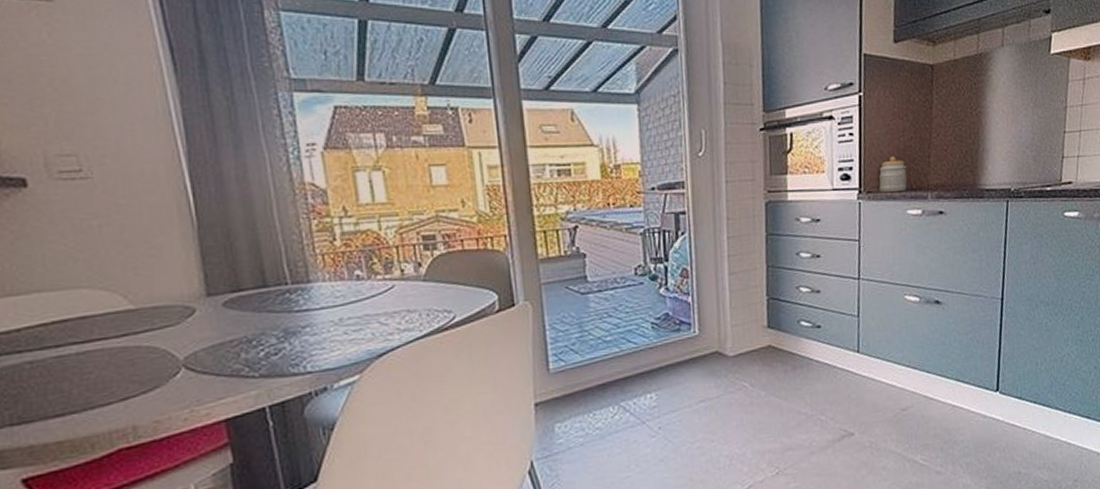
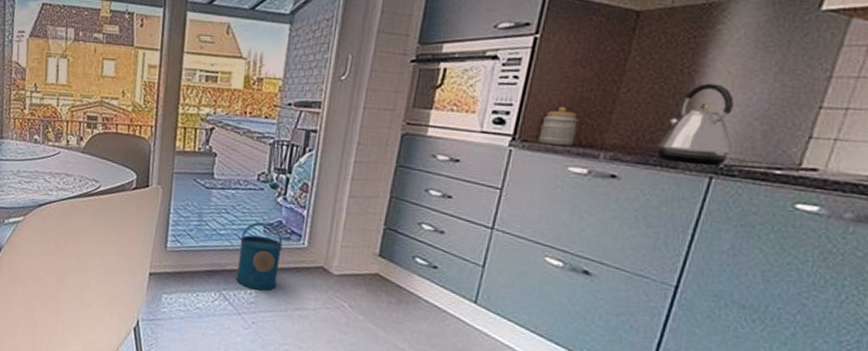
watering can: none [629,318,676,393] -> present [236,222,283,291]
kettle: none [966,121,1017,193] -> present [656,83,734,166]

